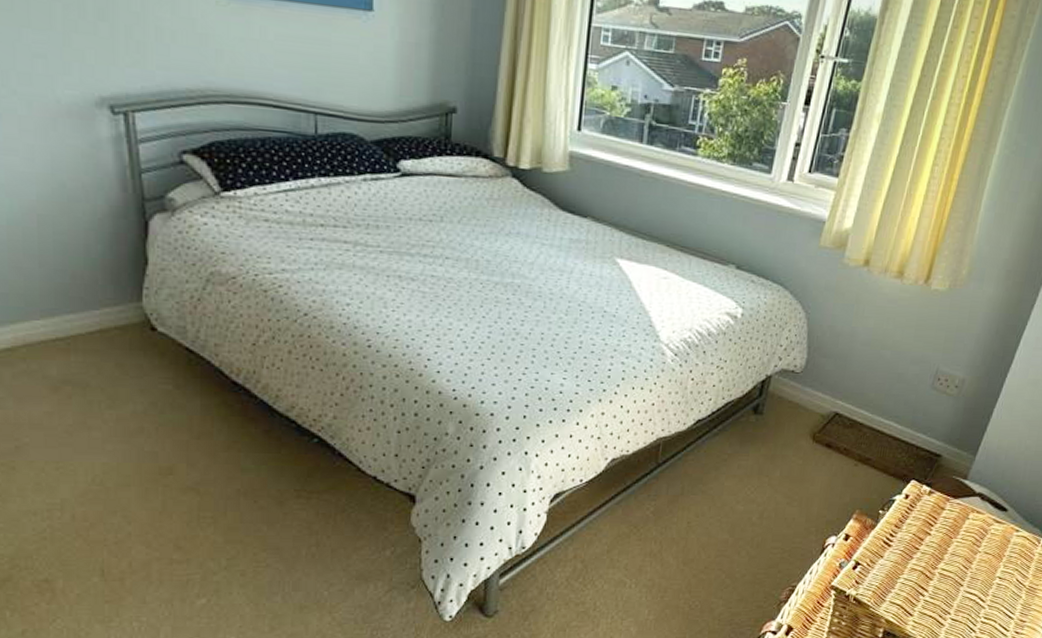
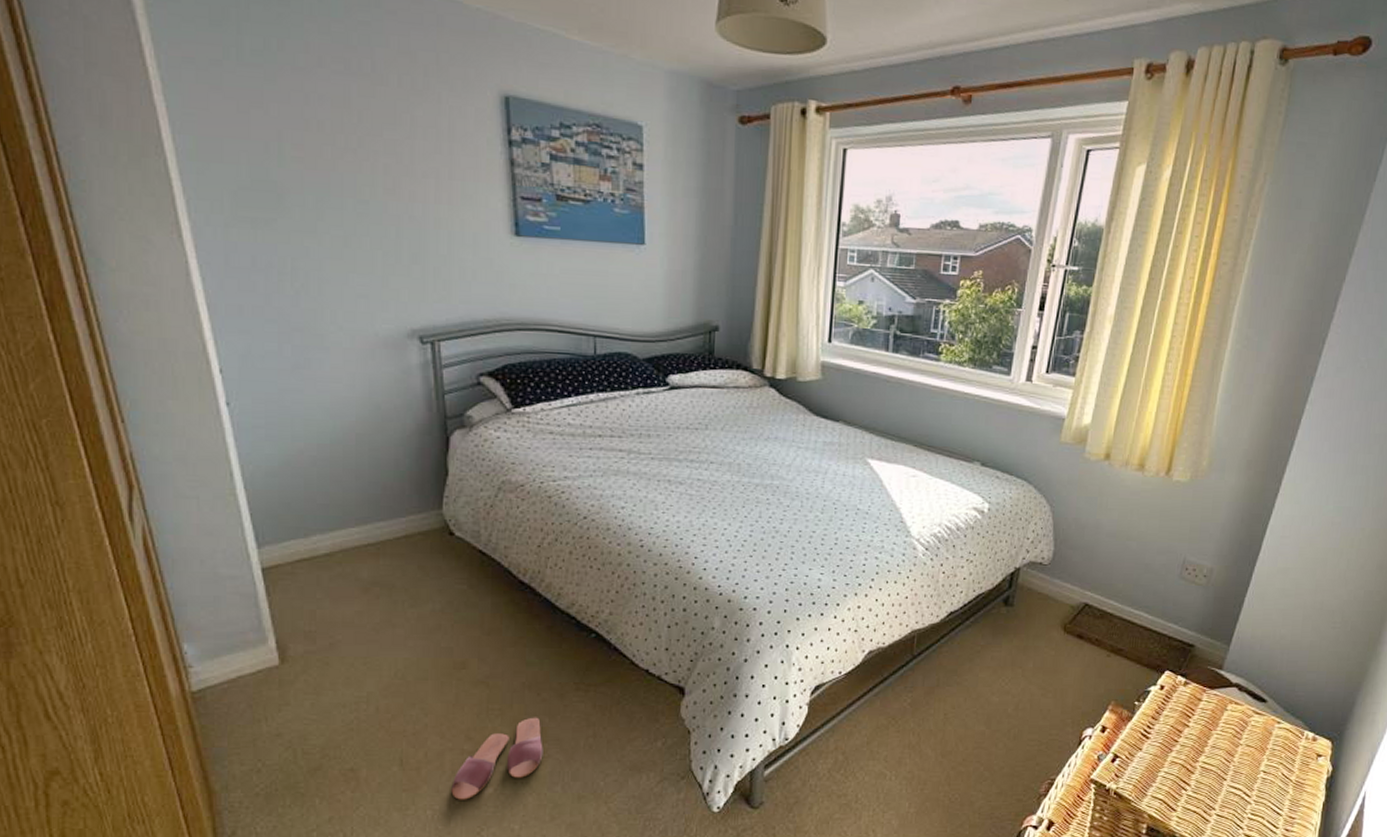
slippers: none [160,525,261,611] -> present [451,717,543,800]

